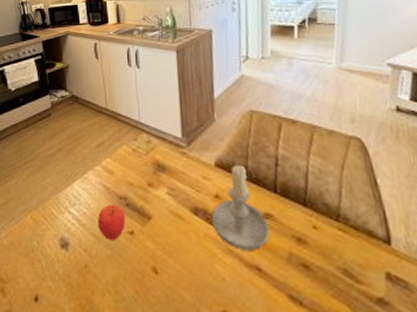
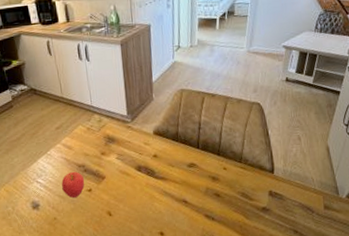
candle: present [211,163,270,251] -> none [151,130,193,191]

